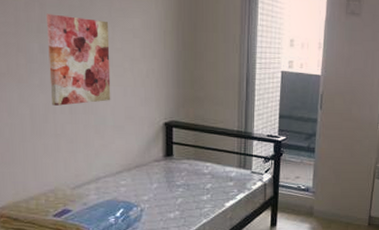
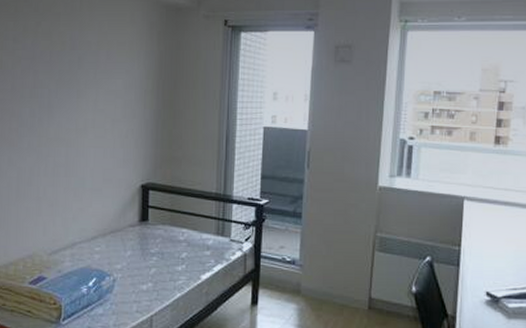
wall art: present [47,13,111,106] -> none [37,79,94,168]

